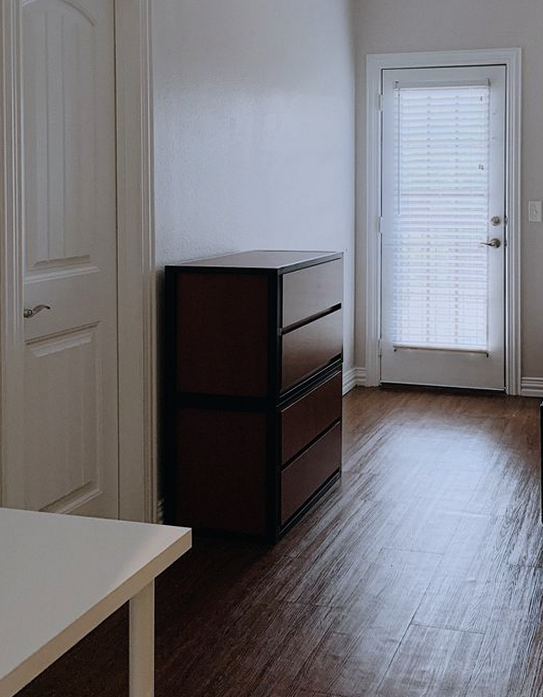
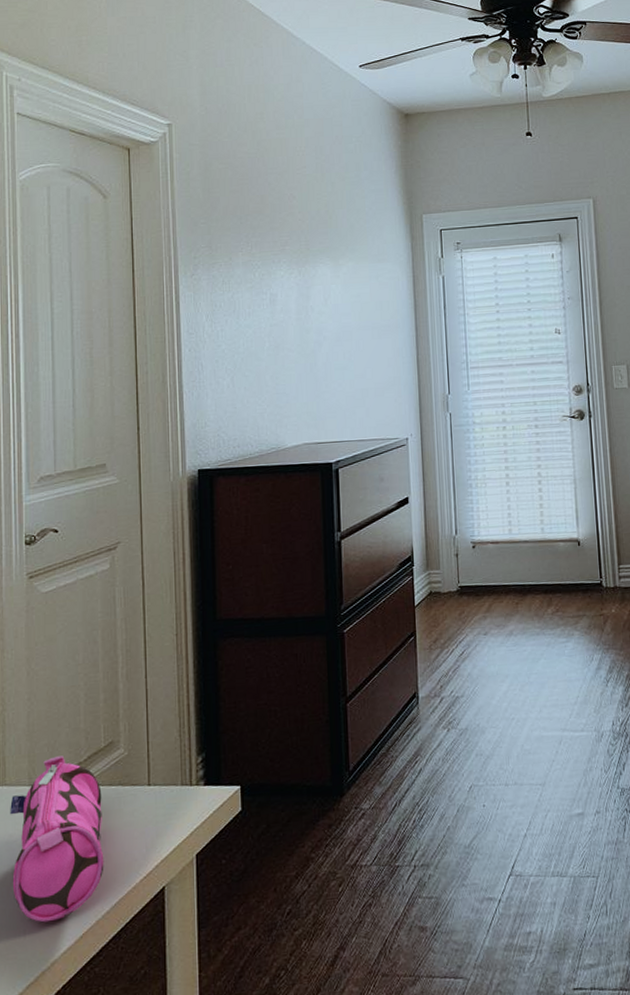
pencil case: none [10,489,82,616] -> present [10,755,104,923]

